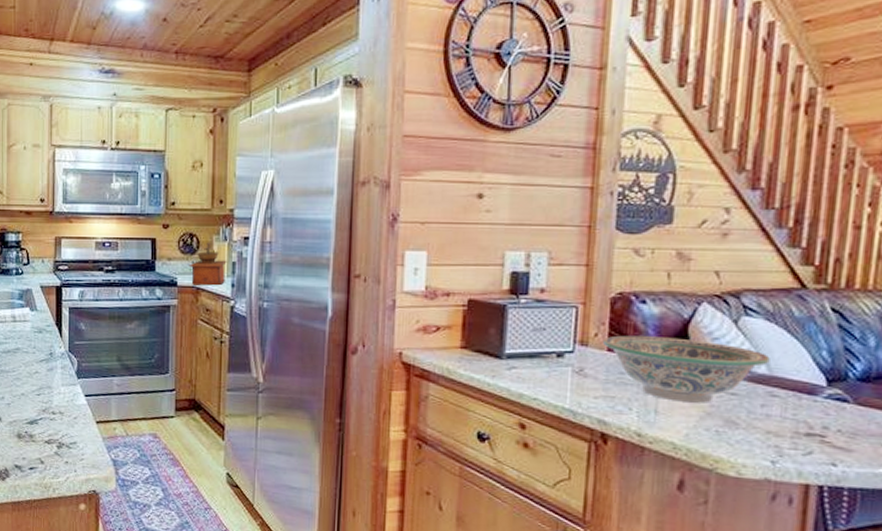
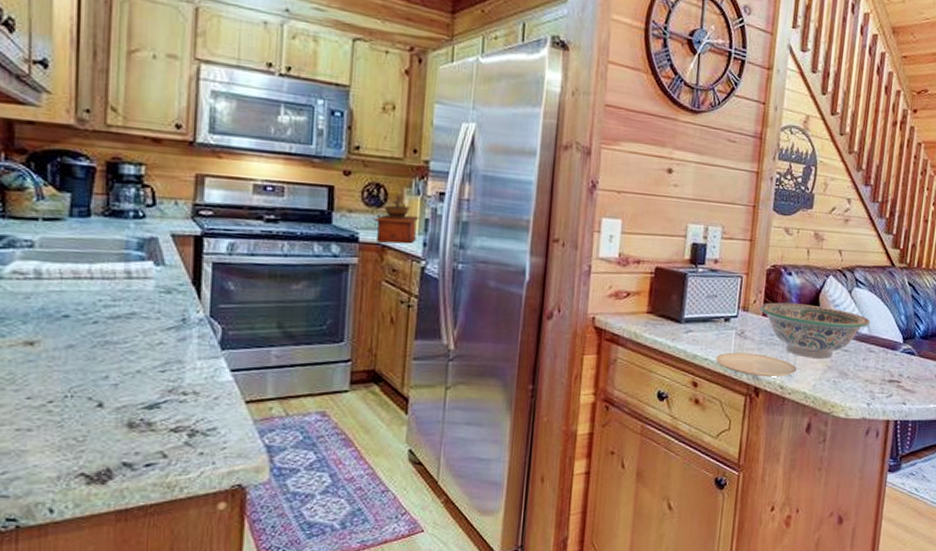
plate: none [547,391,660,423] -> present [715,352,797,378]

